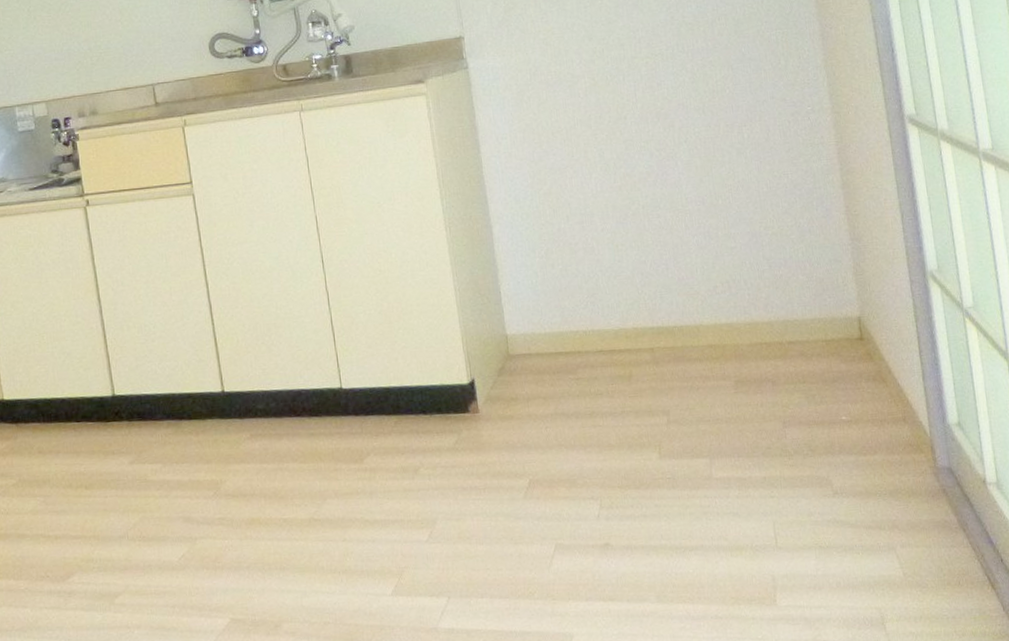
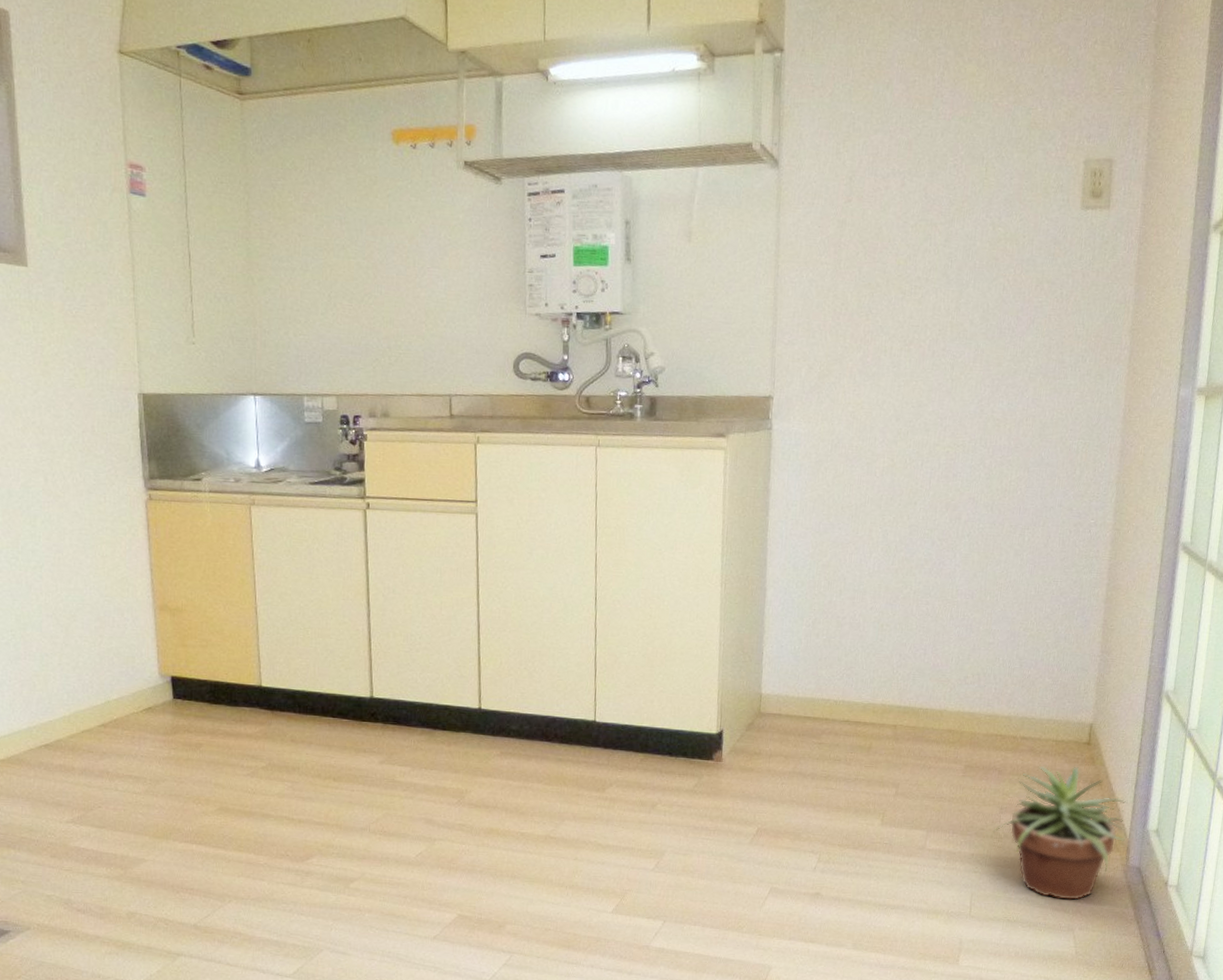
potted plant: none [780,366,928,516] -> present [992,765,1128,901]

